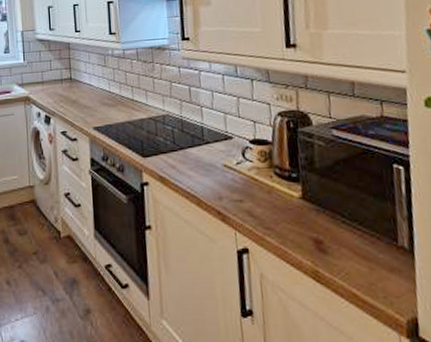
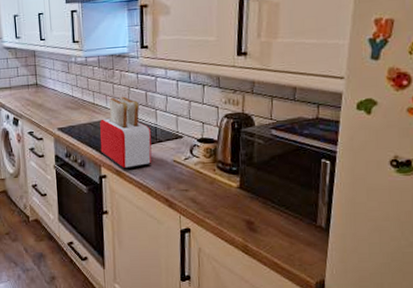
toaster: none [140,92,200,176] -> present [100,96,152,170]

